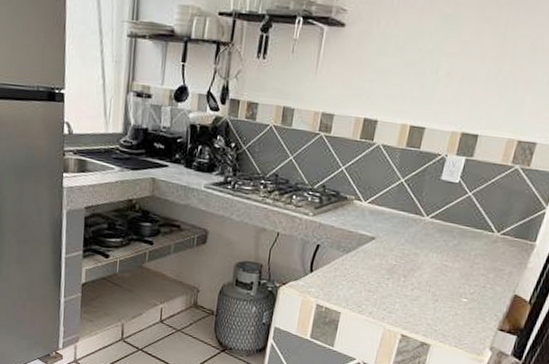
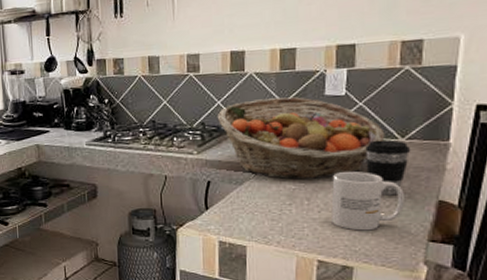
fruit basket: none [338,171,485,259] -> present [217,97,385,180]
mug: none [421,255,488,314] -> present [331,172,406,231]
coffee cup: none [460,230,503,285] -> present [365,139,411,196]

